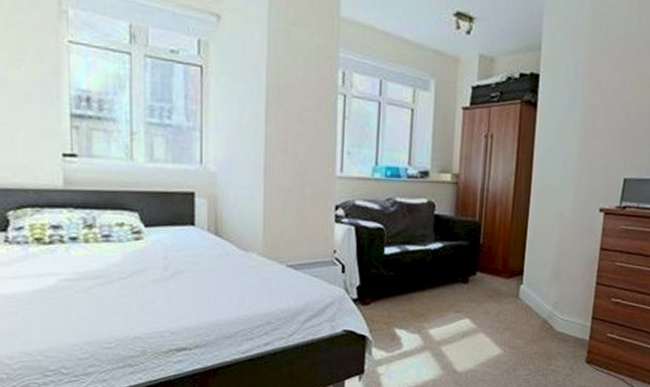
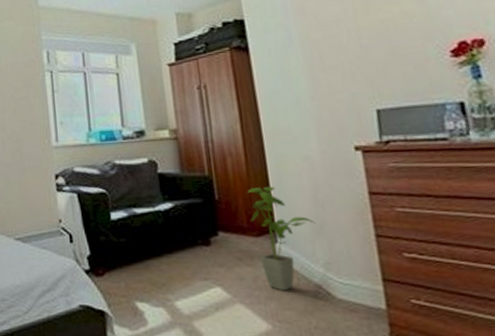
house plant: none [505,235,556,324] -> present [246,186,317,291]

